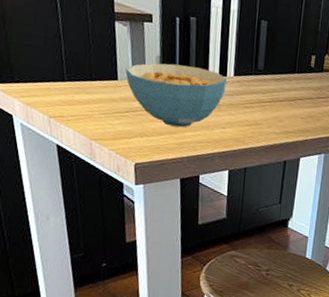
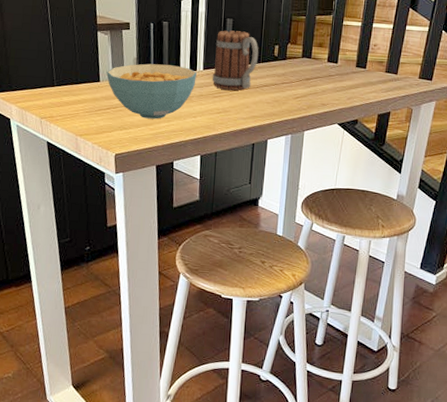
mug: none [243,33,295,102] -> present [212,30,259,91]

